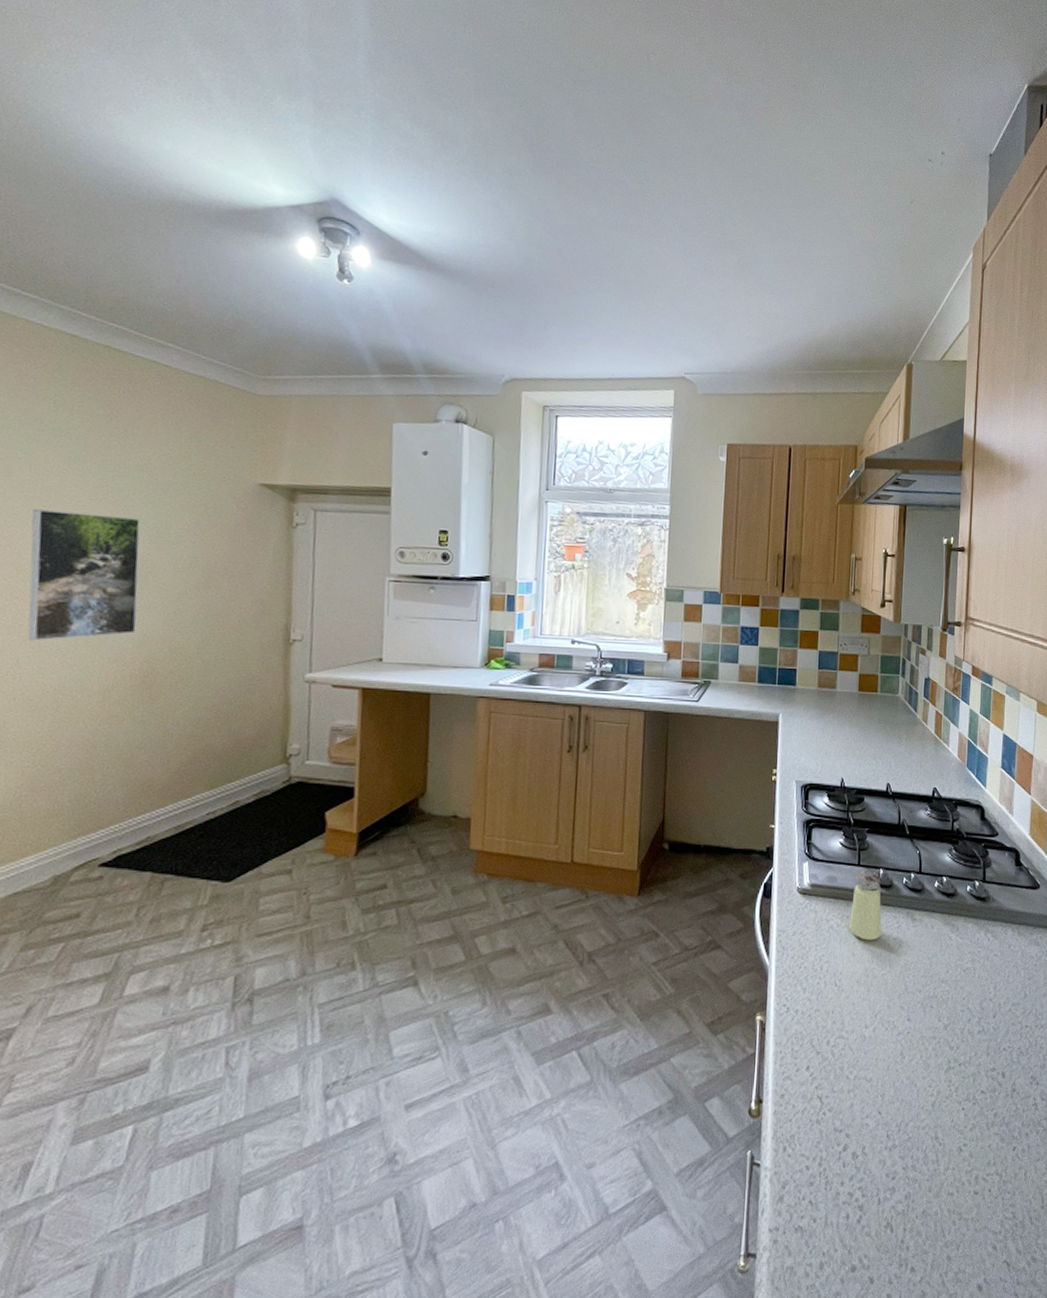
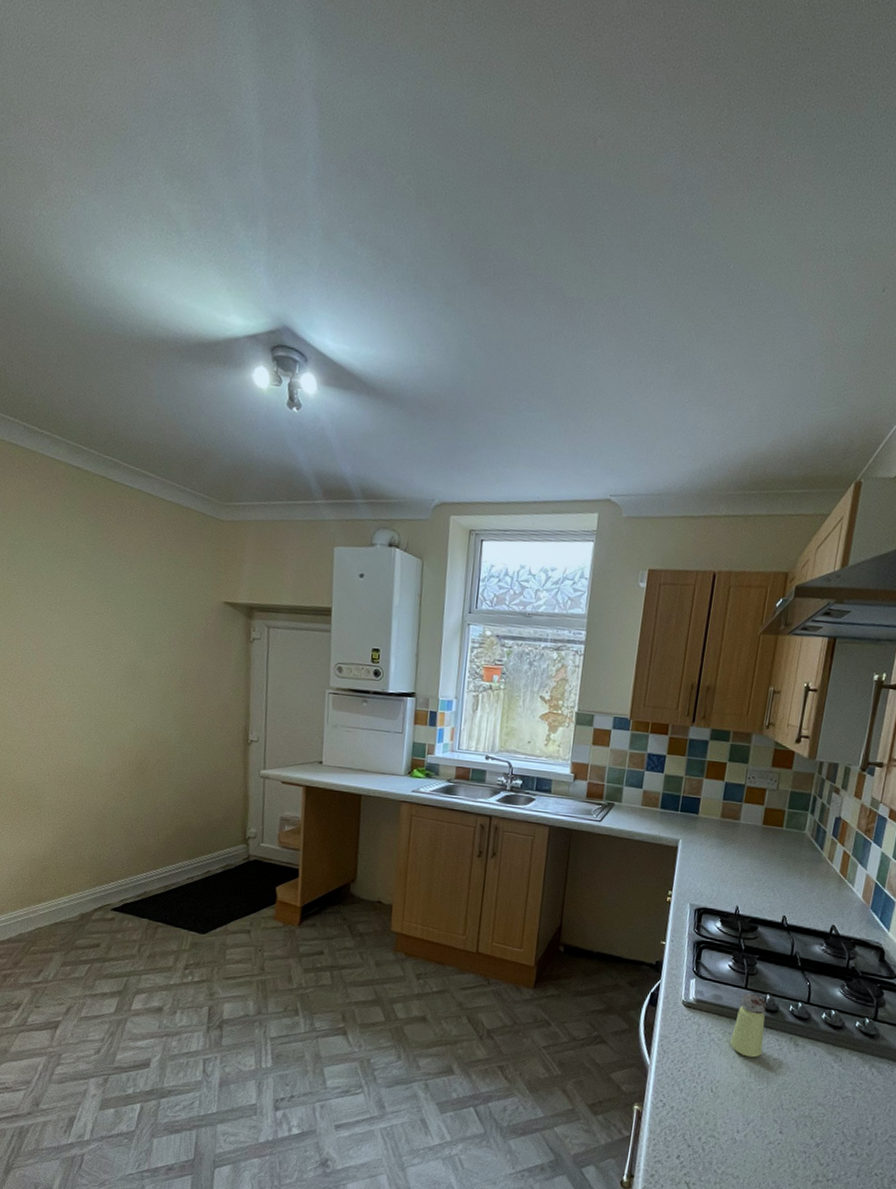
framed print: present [27,508,141,641] -> none [54,619,133,730]

